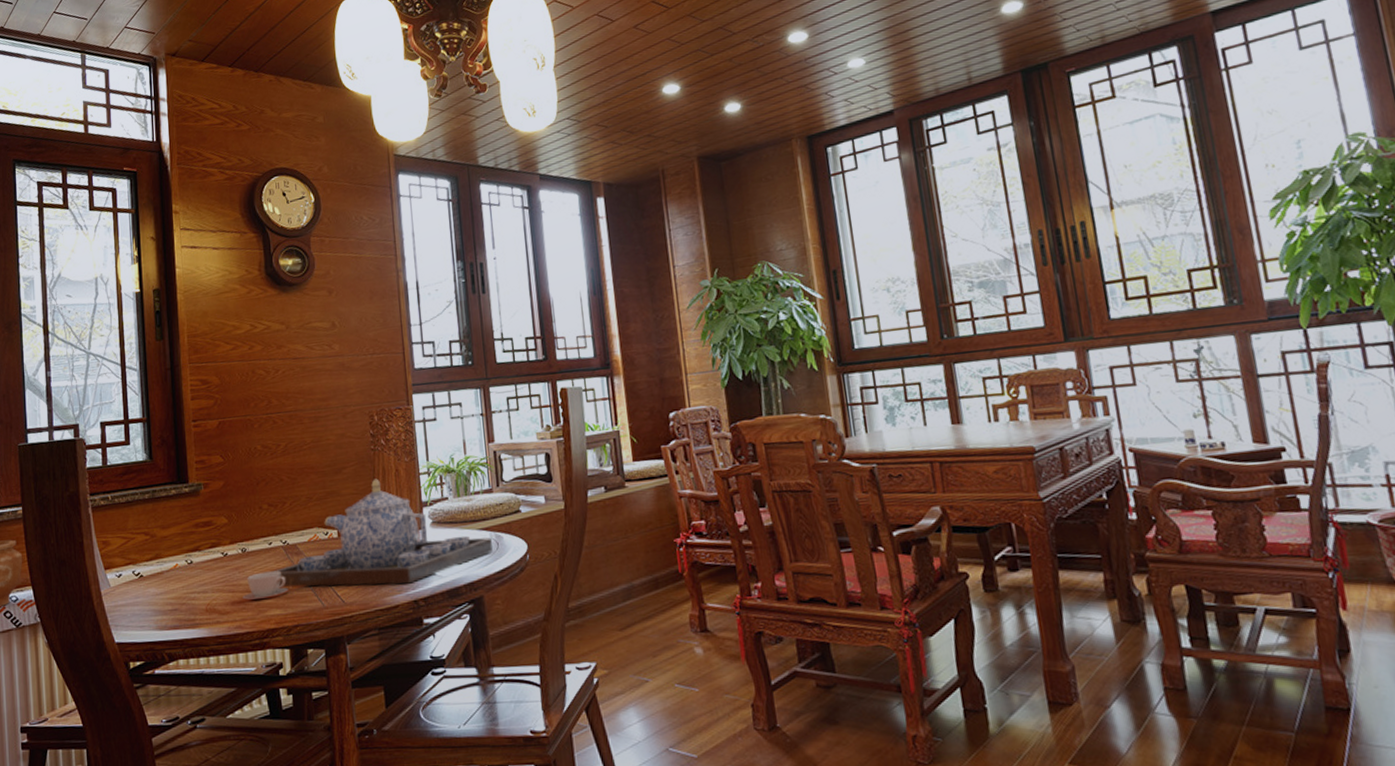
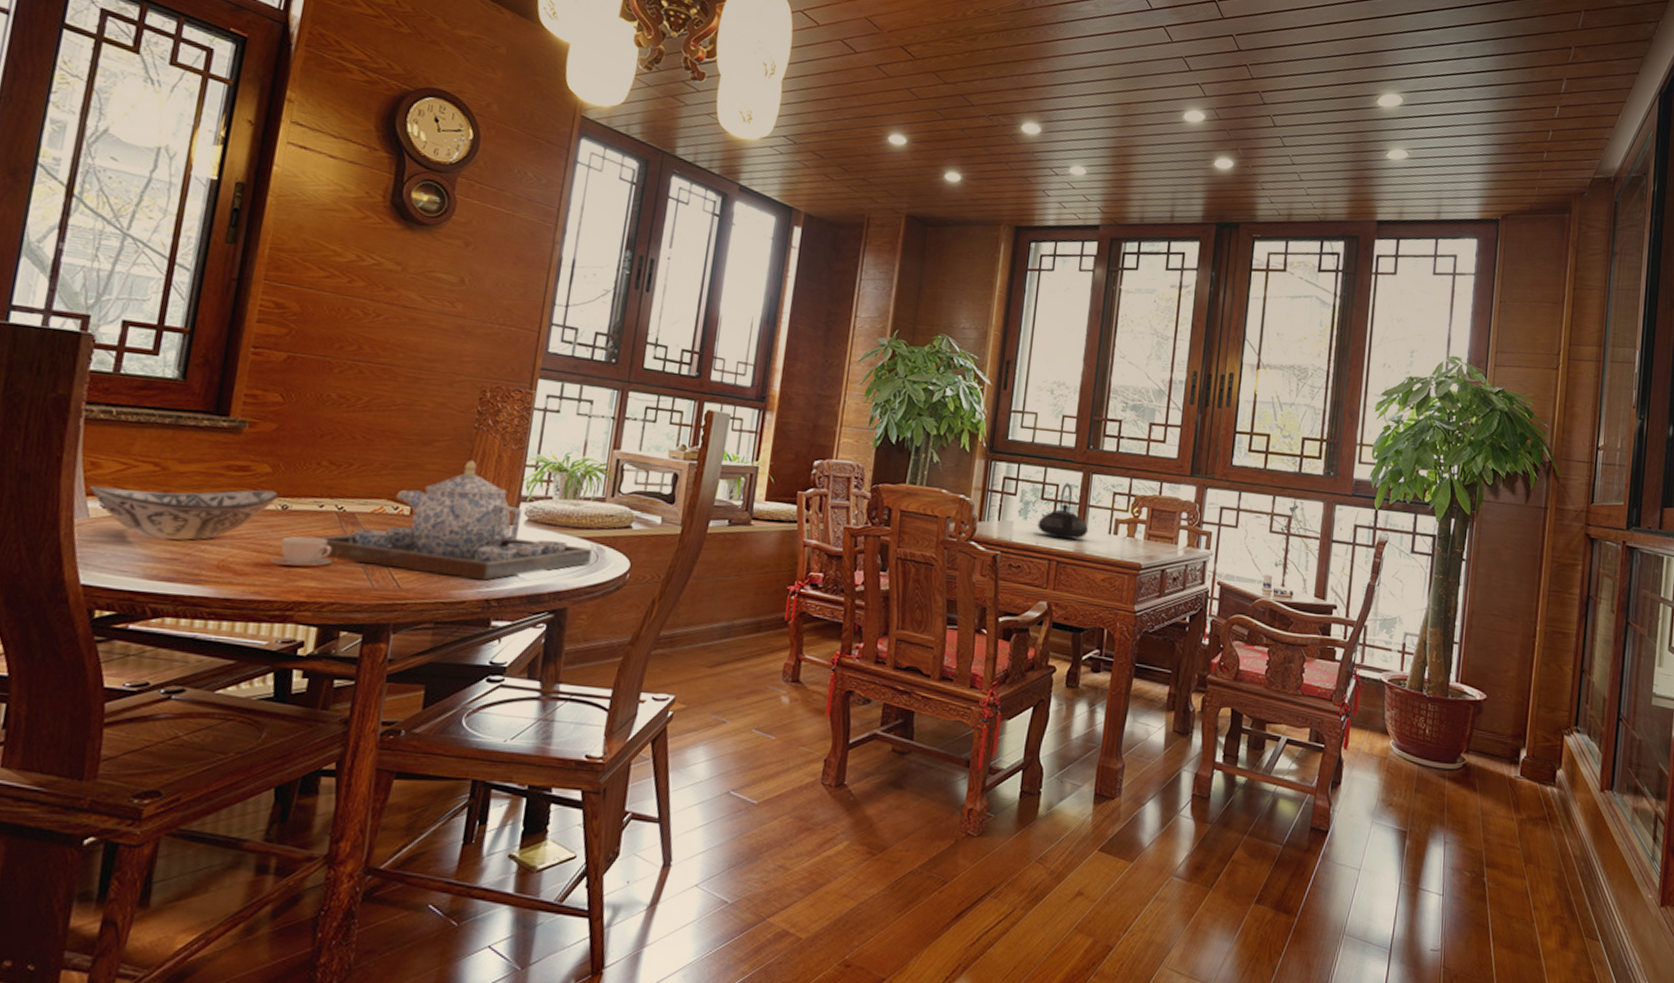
decorative bowl: none [106,538,238,596] -> present [89,485,279,541]
teapot: none [908,378,965,438] -> present [1037,482,1088,539]

